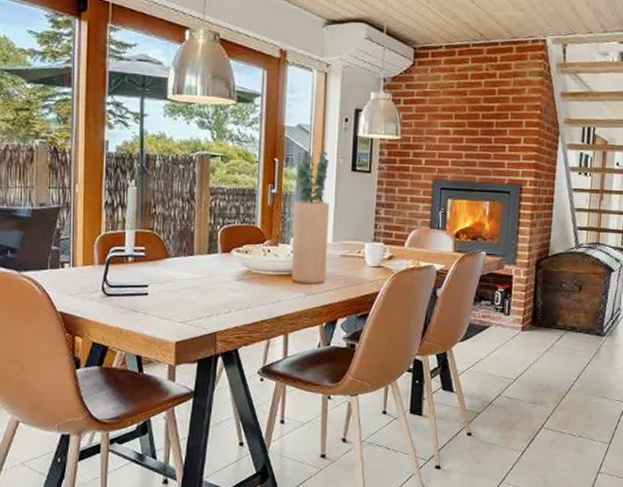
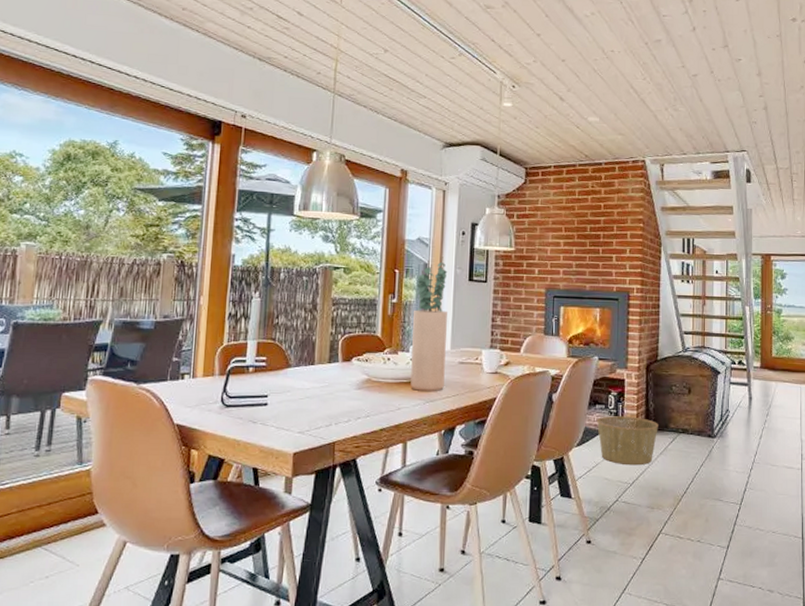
basket: none [482,312,546,362] -> present [597,416,658,466]

